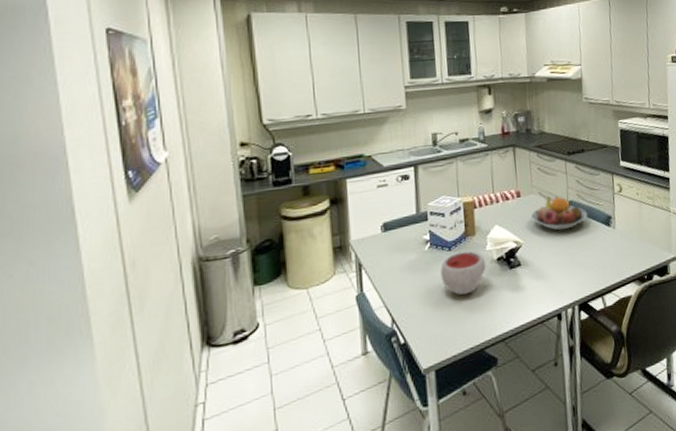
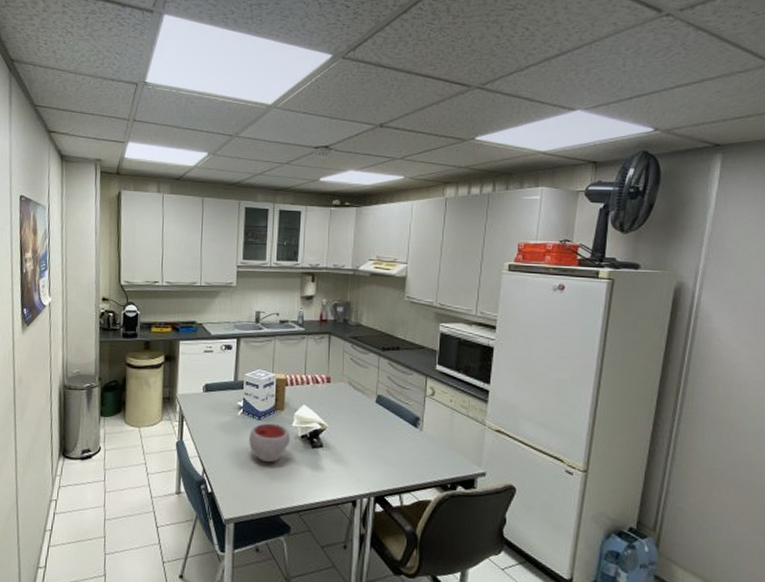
fruit bowl: present [530,195,588,231] -> none [337,387,396,422]

